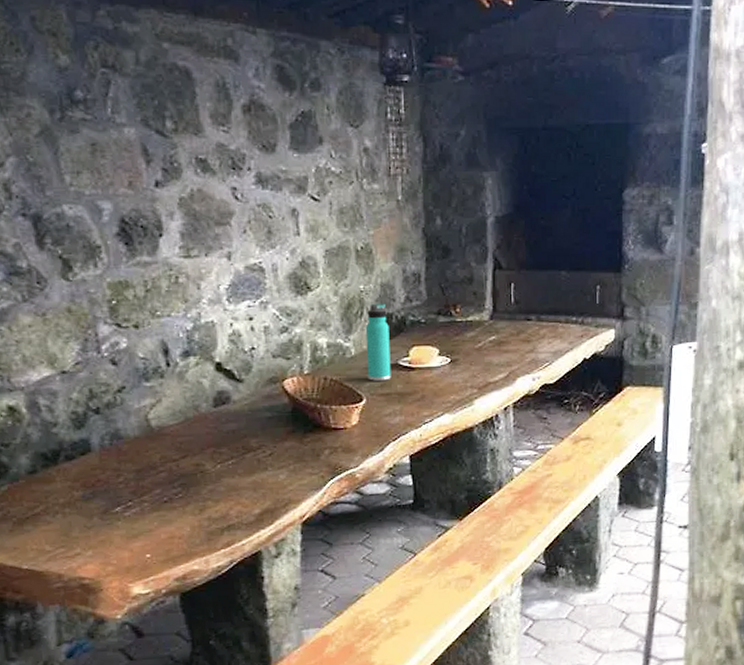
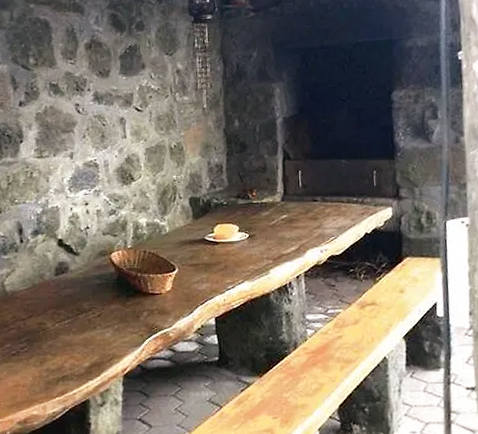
thermos bottle: present [365,303,391,381] -> none [177,189,199,254]

